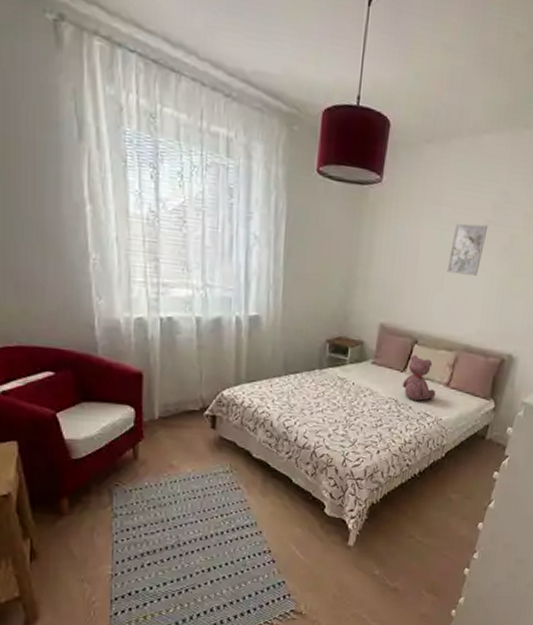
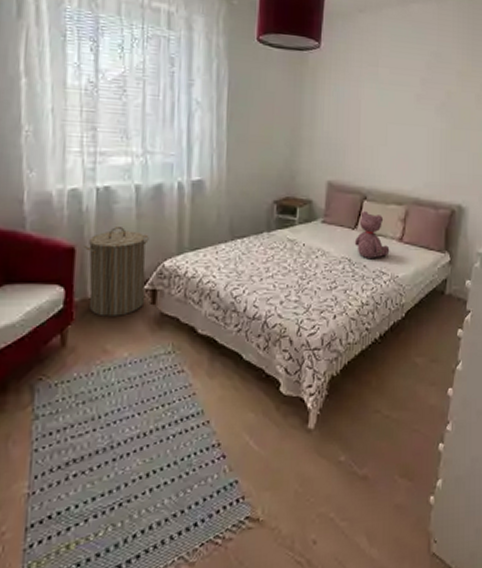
laundry hamper: none [150,356,209,437] -> present [83,227,149,317]
wall art: present [446,223,488,276] -> none [389,82,425,131]

